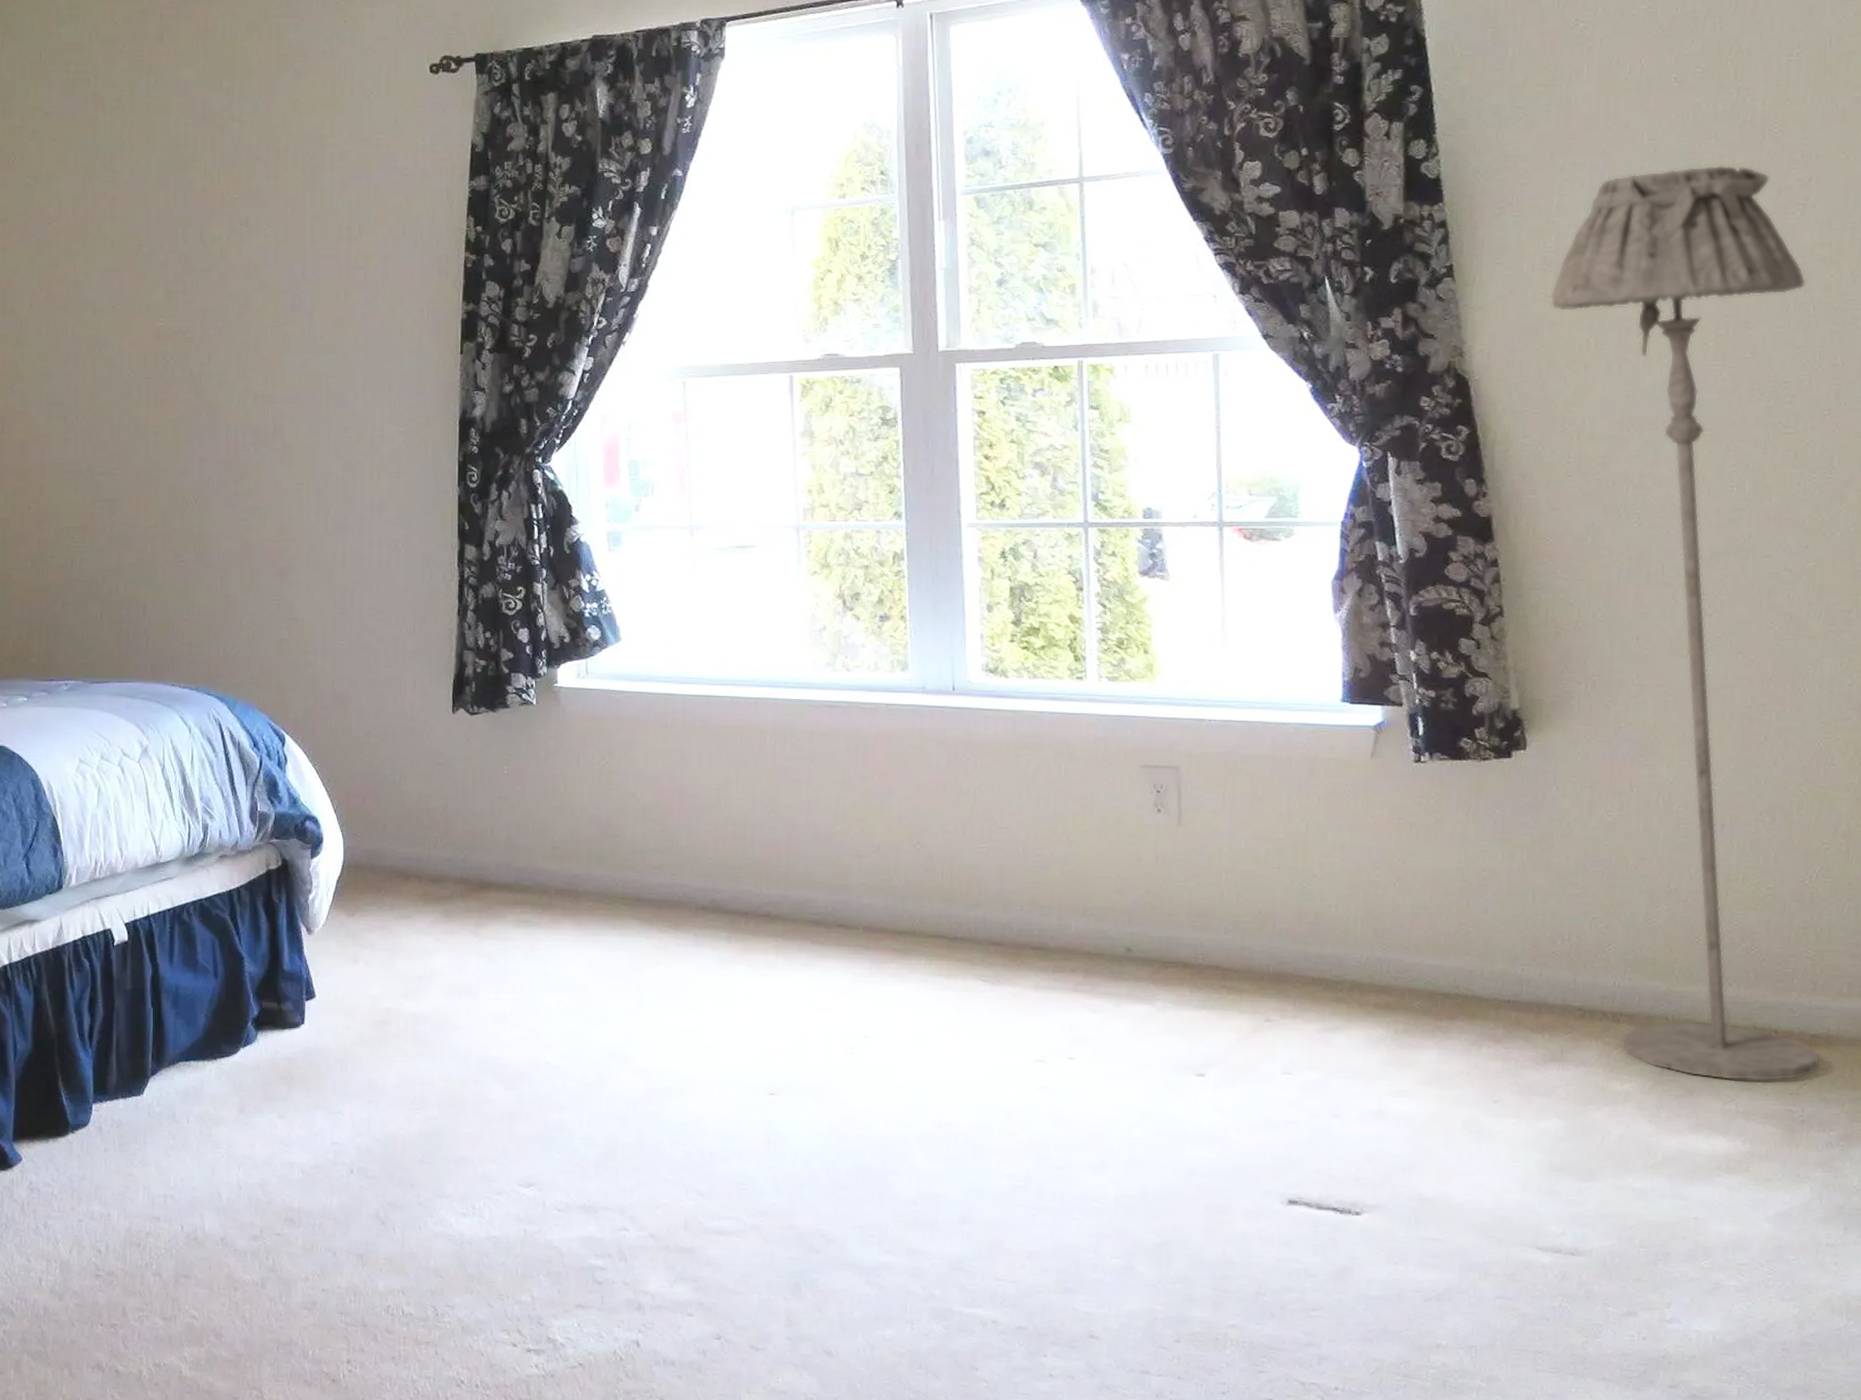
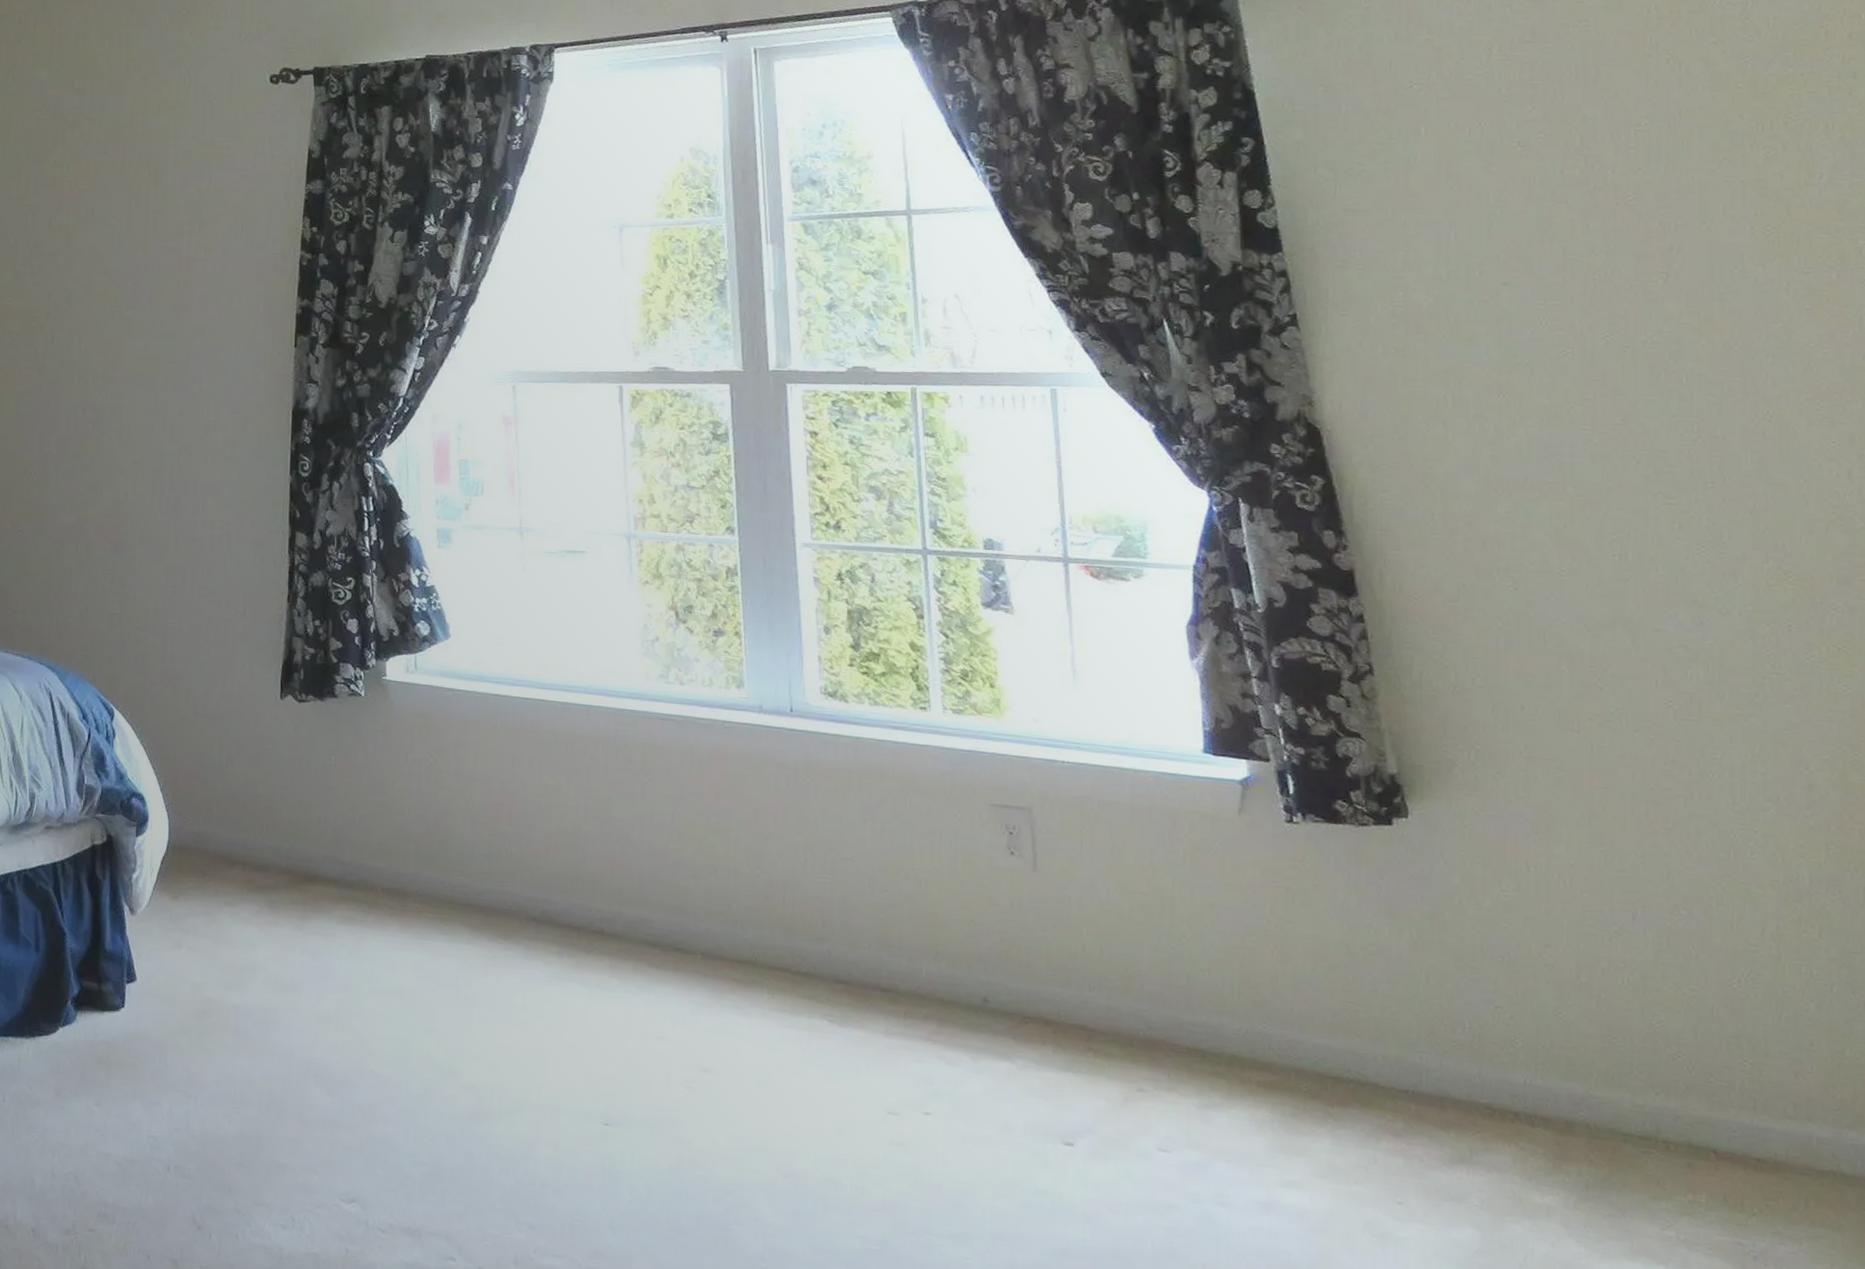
floor lamp: present [1550,165,1821,1082] -> none [1401,229,1770,1209]

